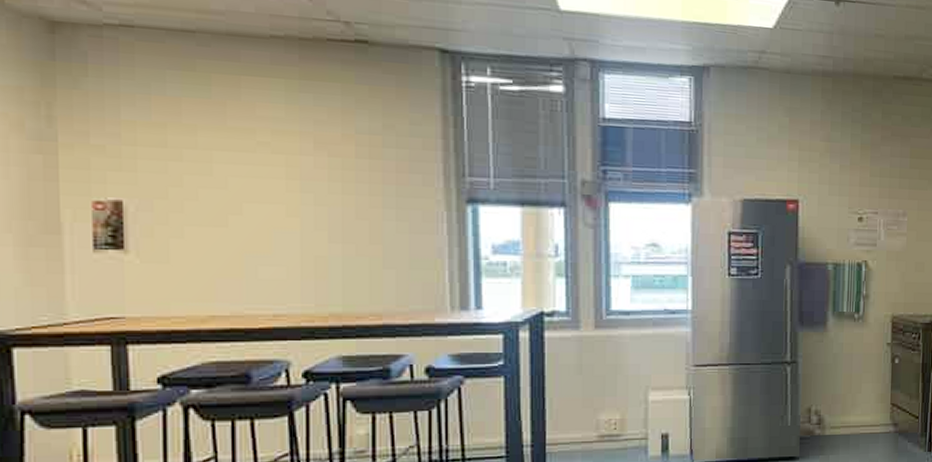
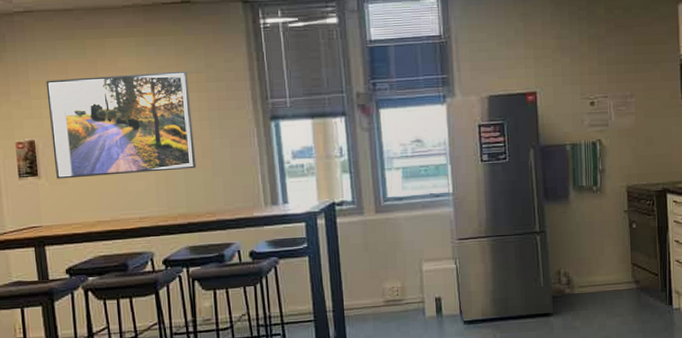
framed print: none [146,121,360,257] -> present [46,71,197,179]

